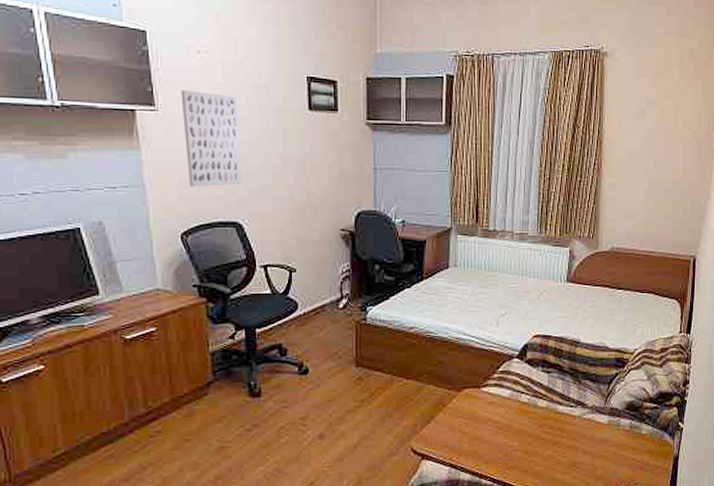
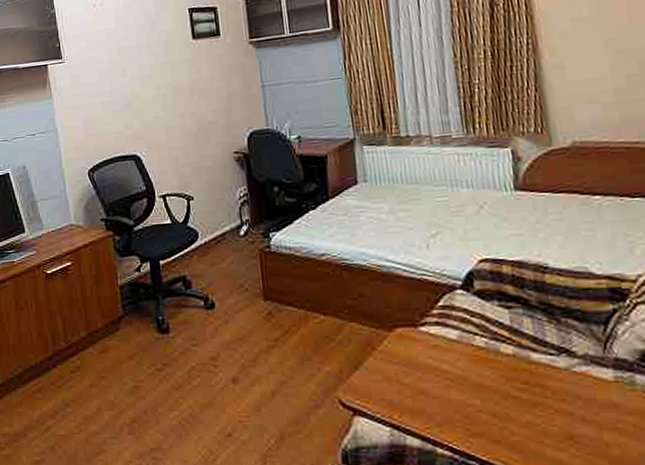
wall art: present [181,90,243,187] -> none [82,38,138,126]

